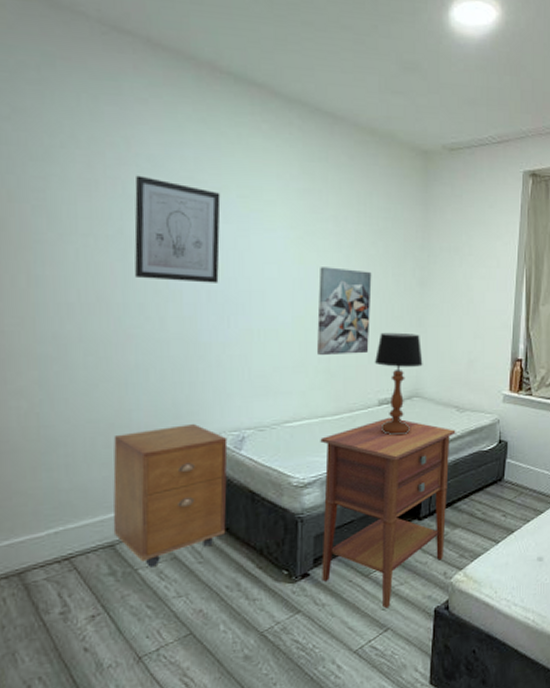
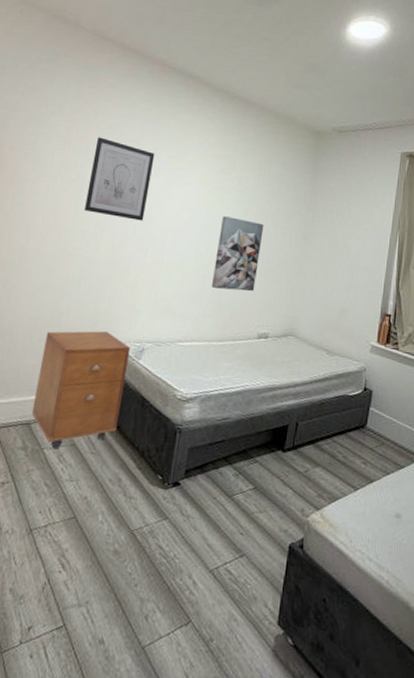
nightstand: present [320,417,456,609] -> none [190,350,325,534]
table lamp: present [374,332,423,436] -> none [257,275,301,369]

